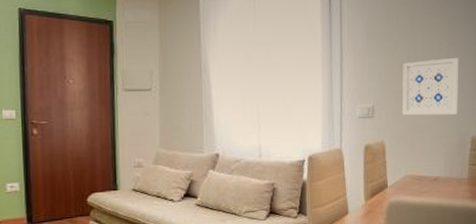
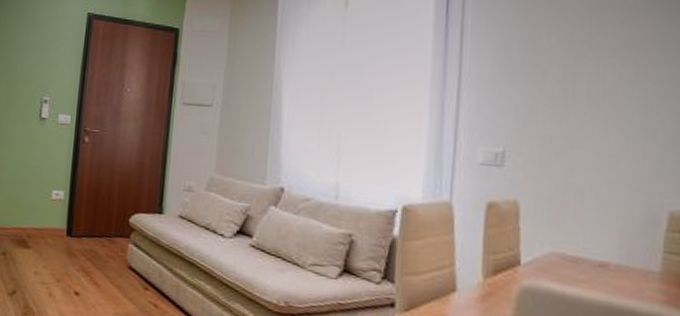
wall art: present [402,57,459,116] -> none [549,94,650,176]

